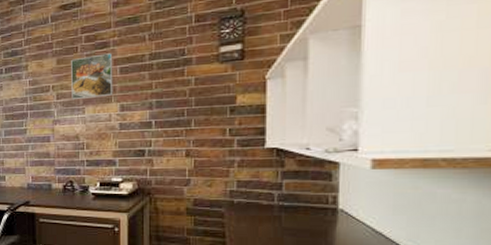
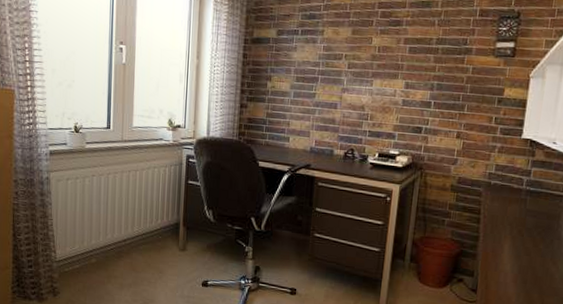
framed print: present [71,53,113,100] -> none [362,31,405,73]

